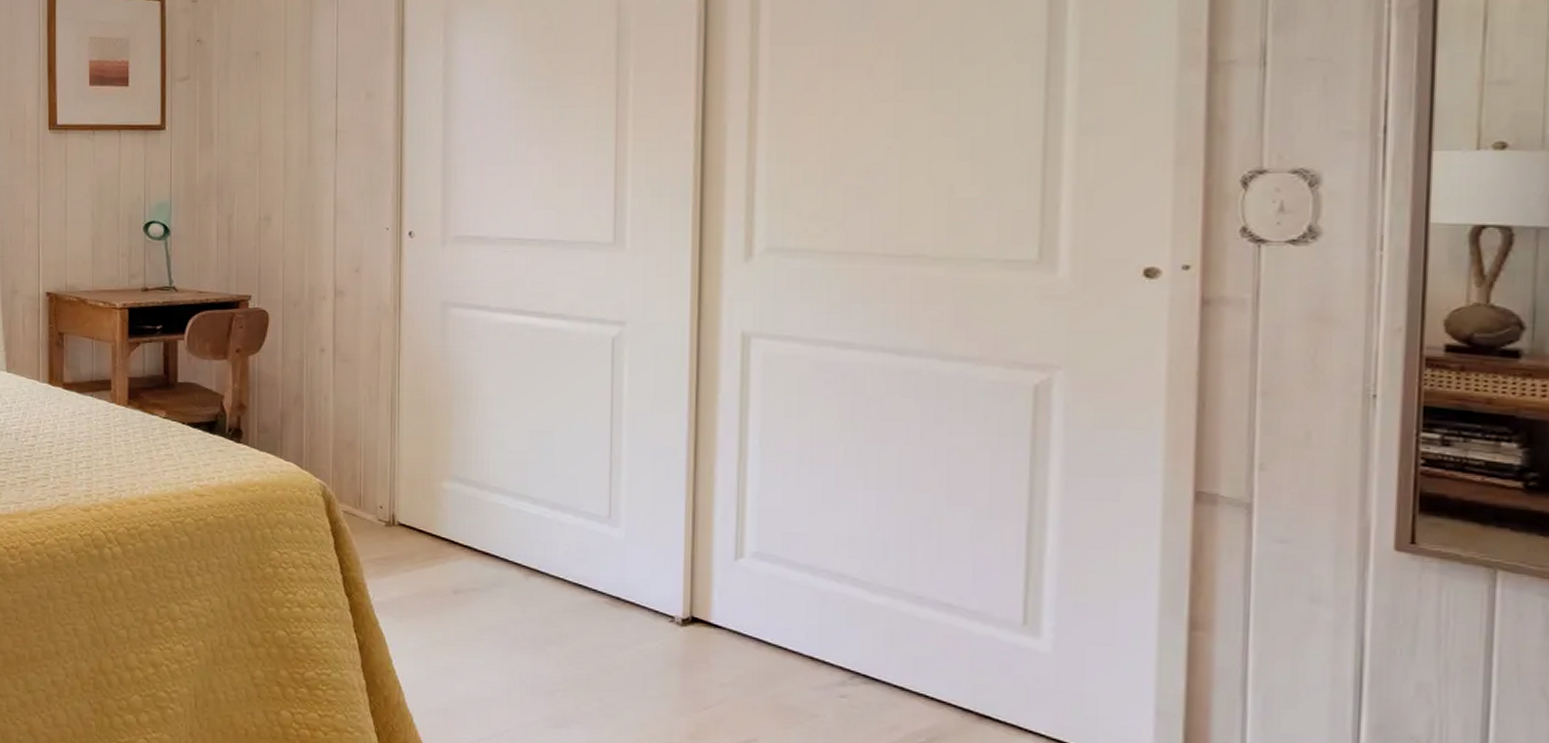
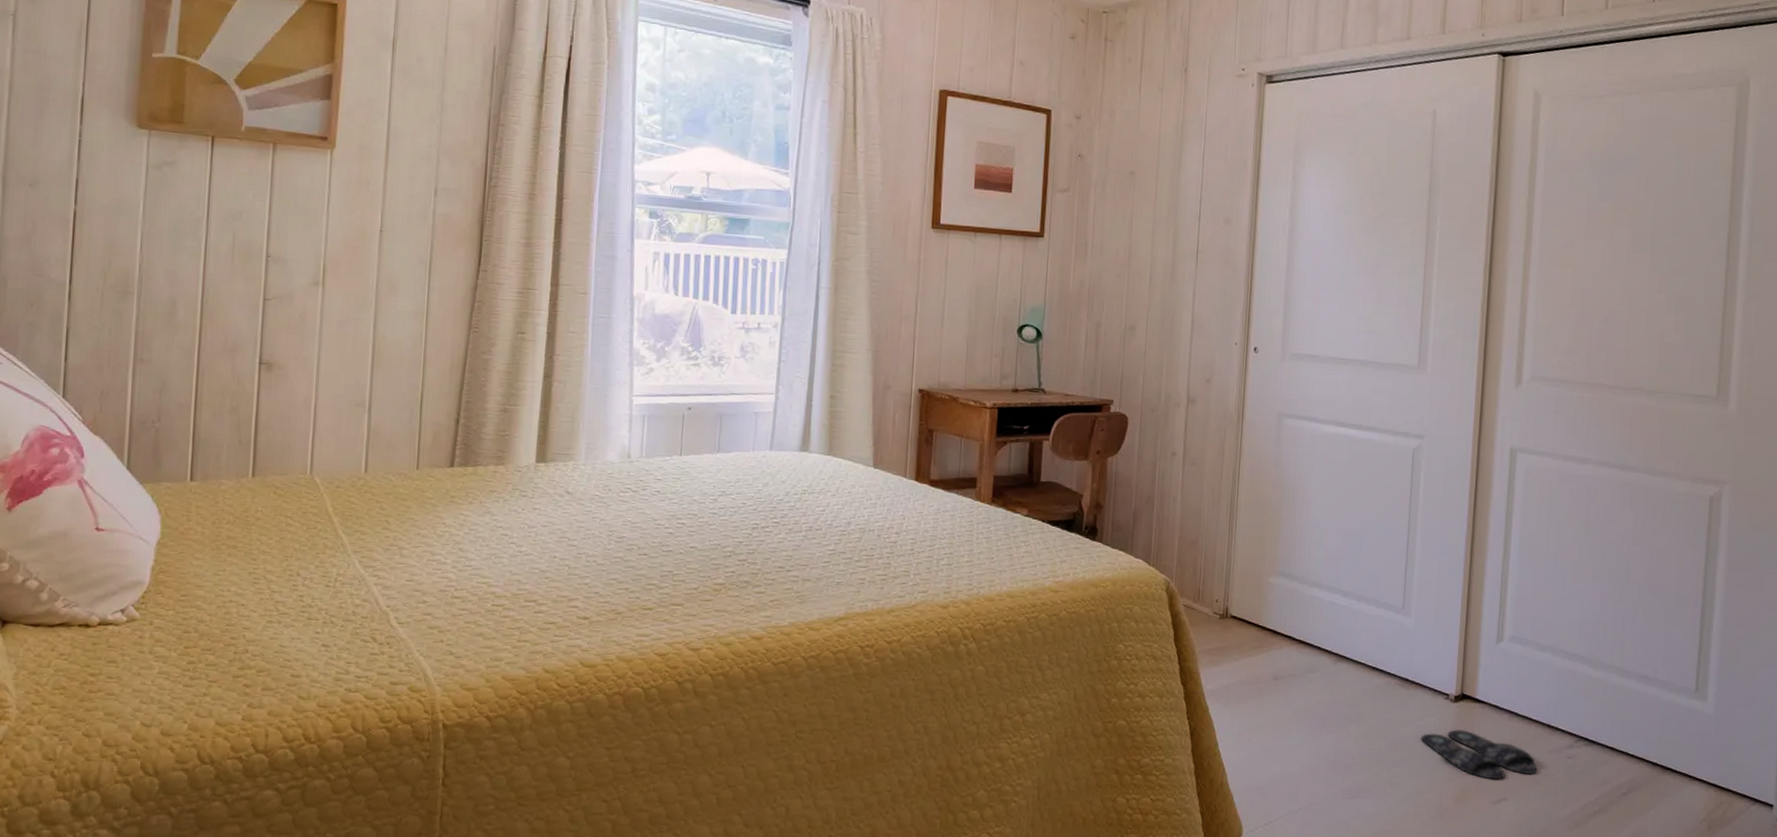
slippers: none [641,657,797,718] -> present [1421,729,1537,780]

